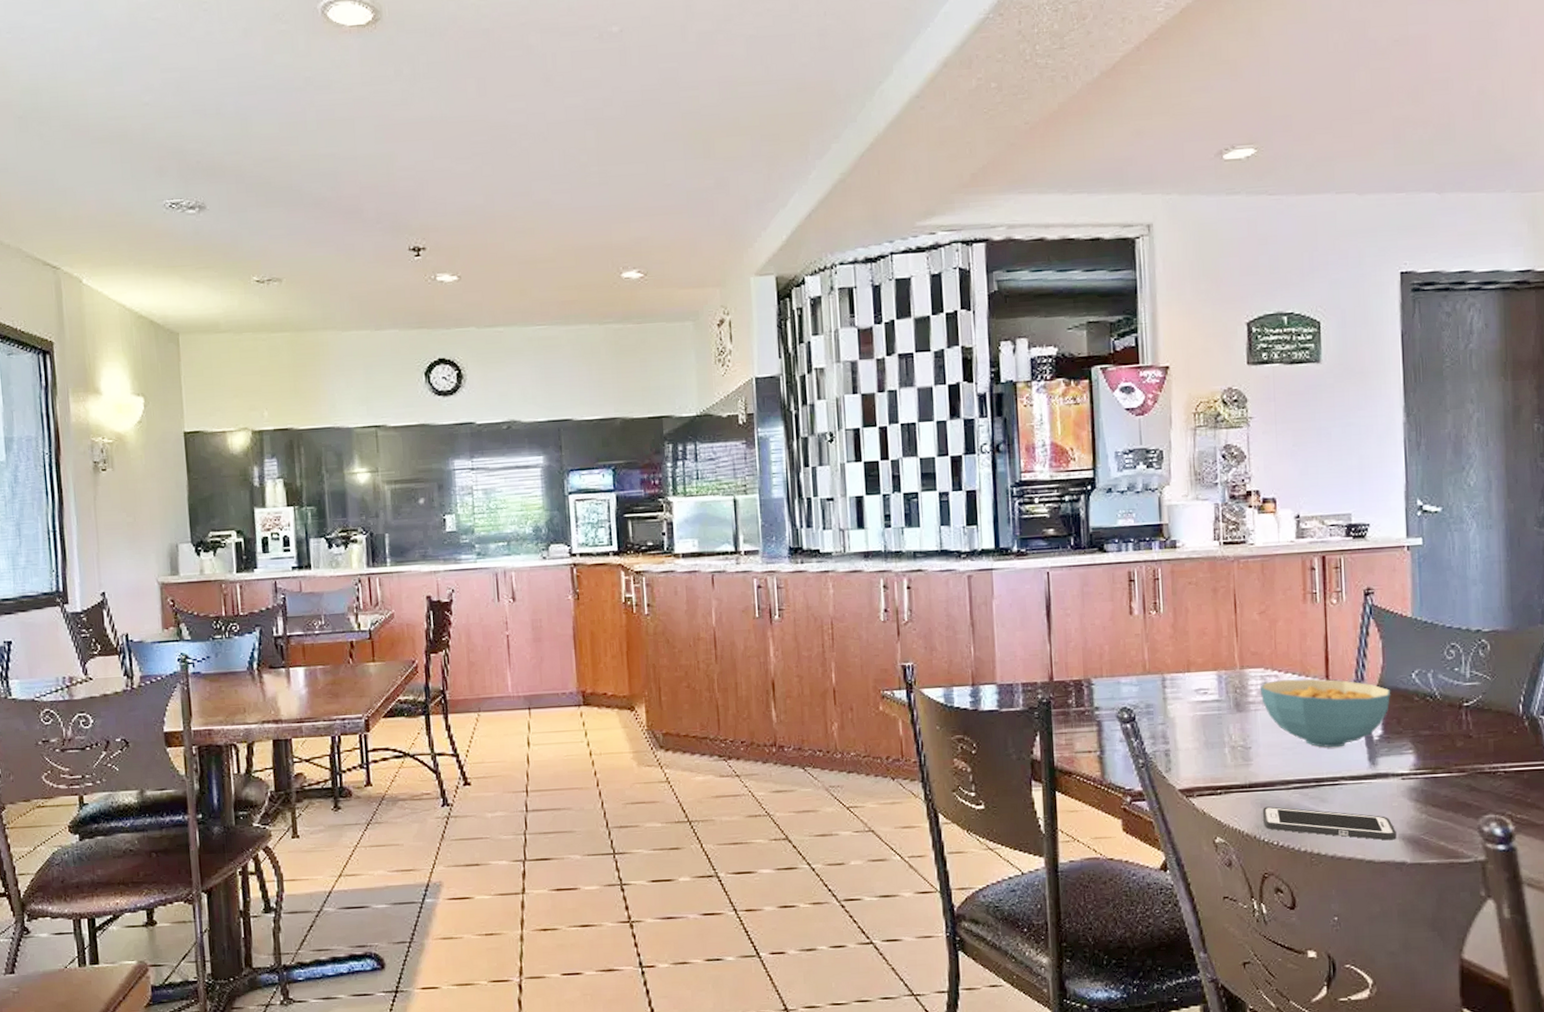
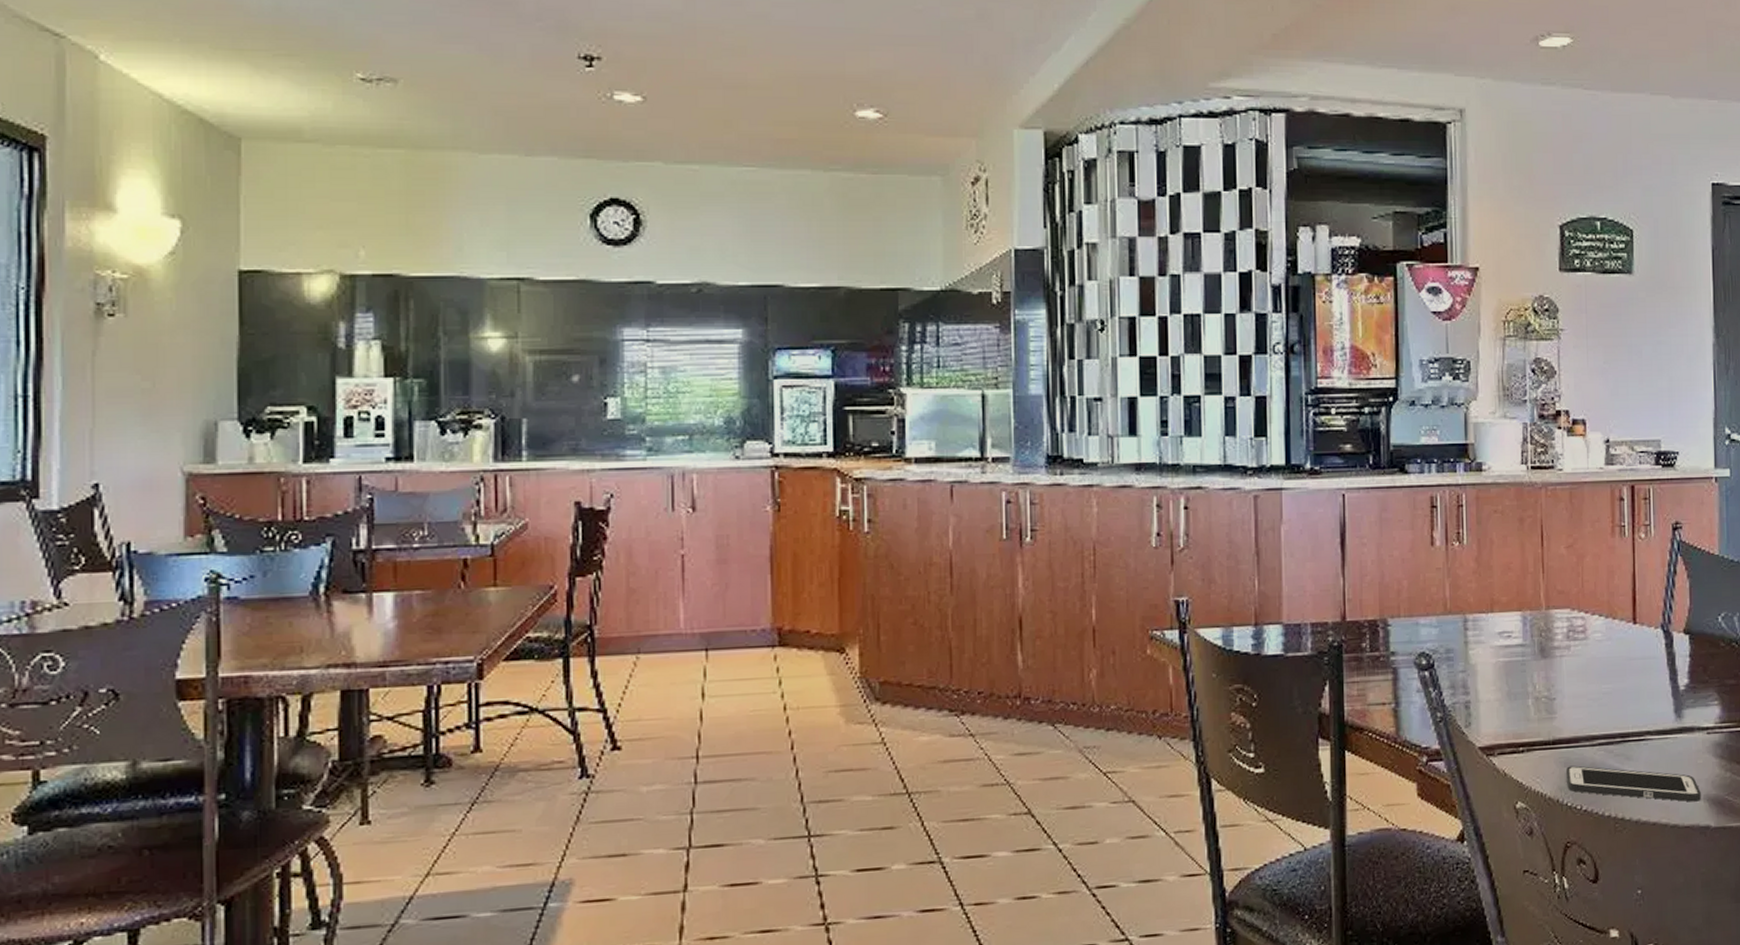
cereal bowl: present [1260,678,1391,748] -> none [1565,621,1698,699]

